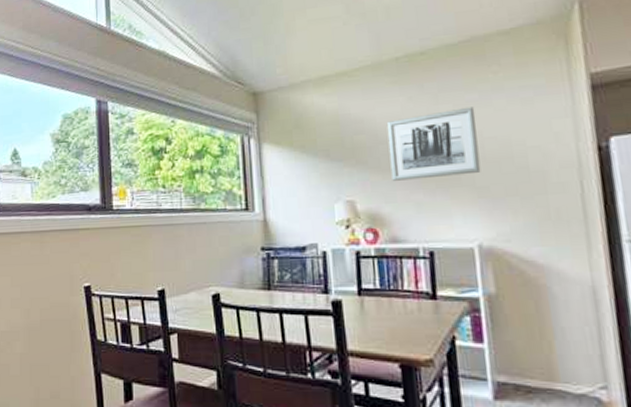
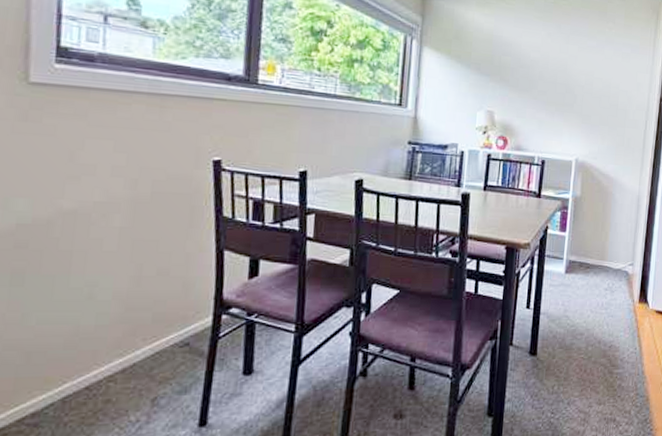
wall art: present [386,106,481,181] -> none [525,49,592,104]

